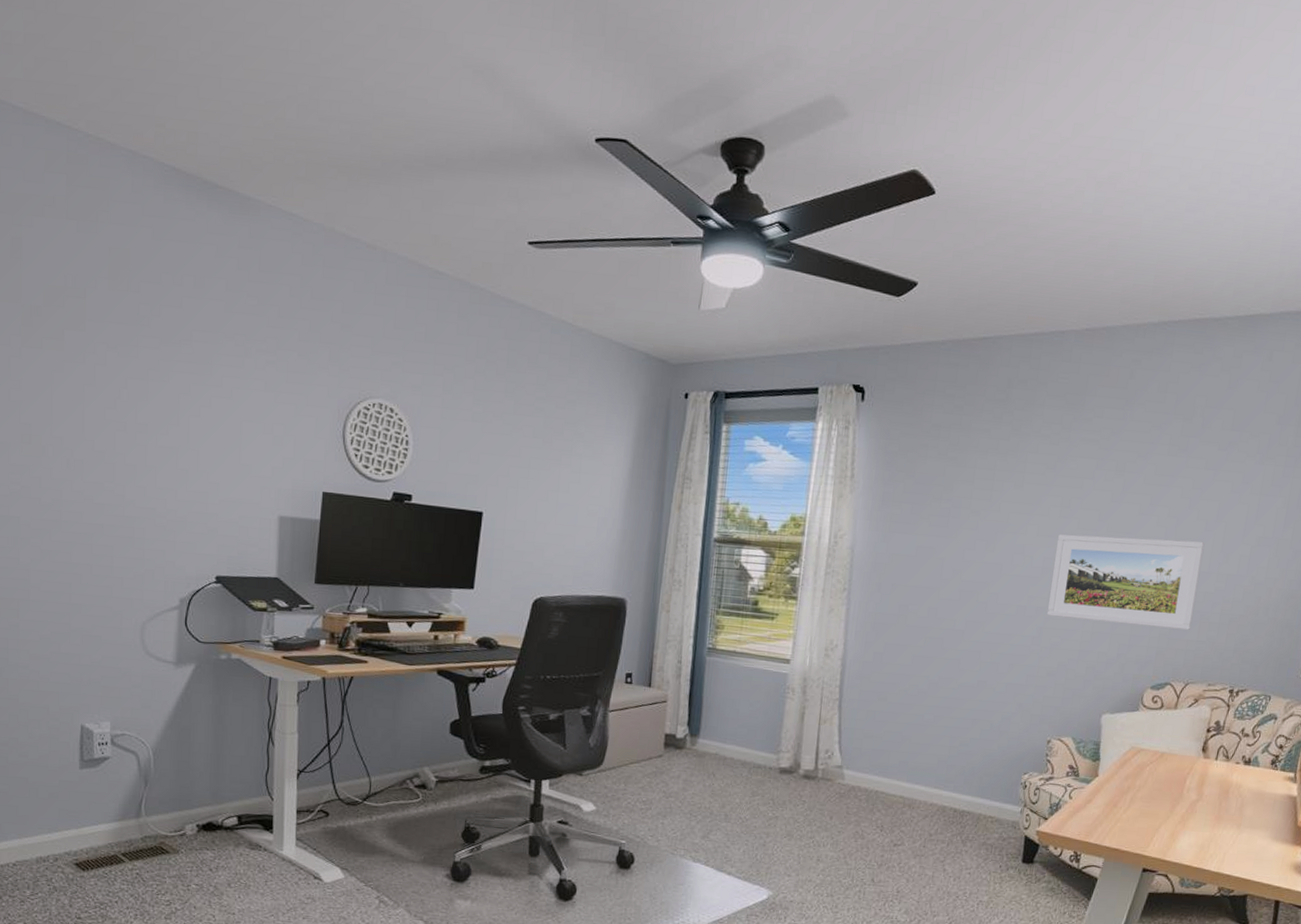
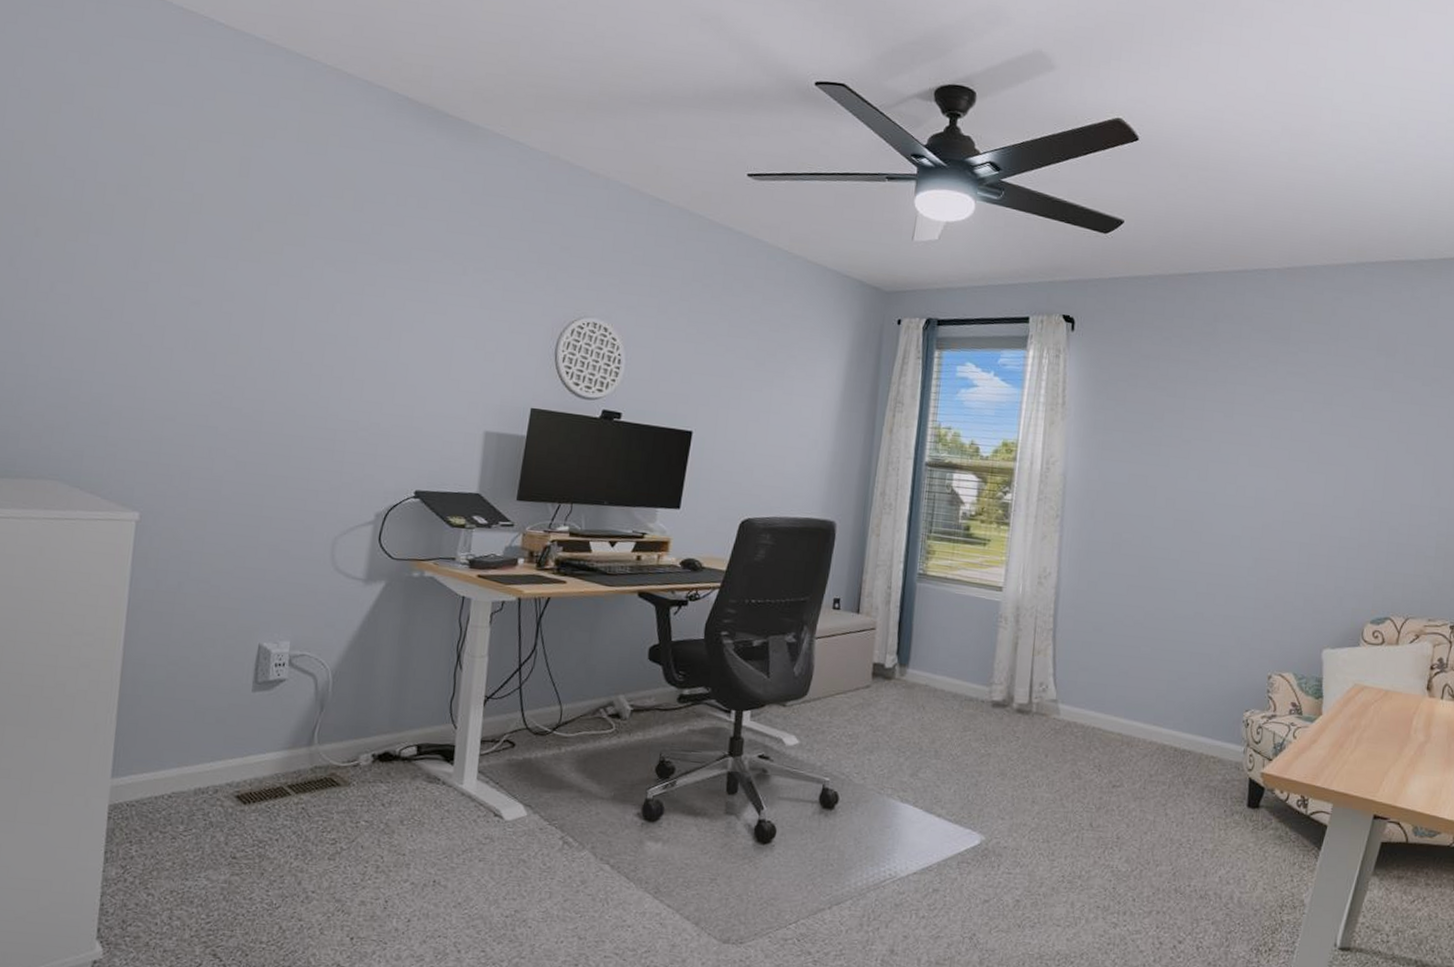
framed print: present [1047,534,1205,630] -> none [1262,465,1415,563]

